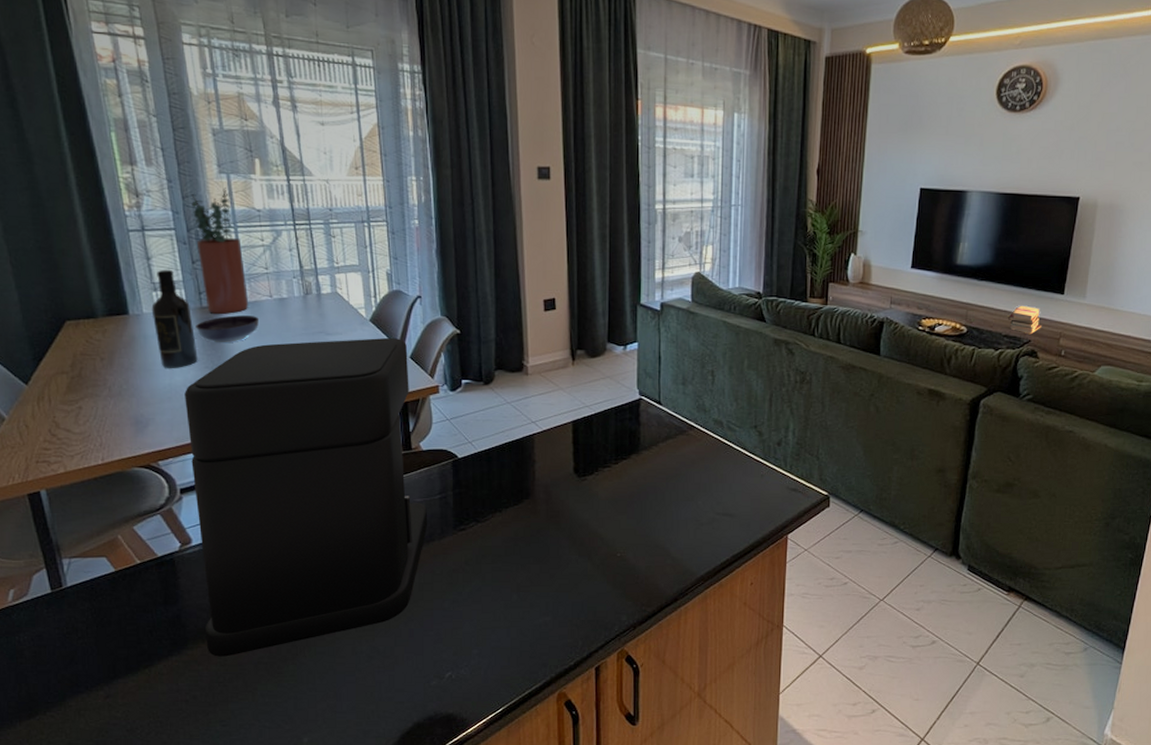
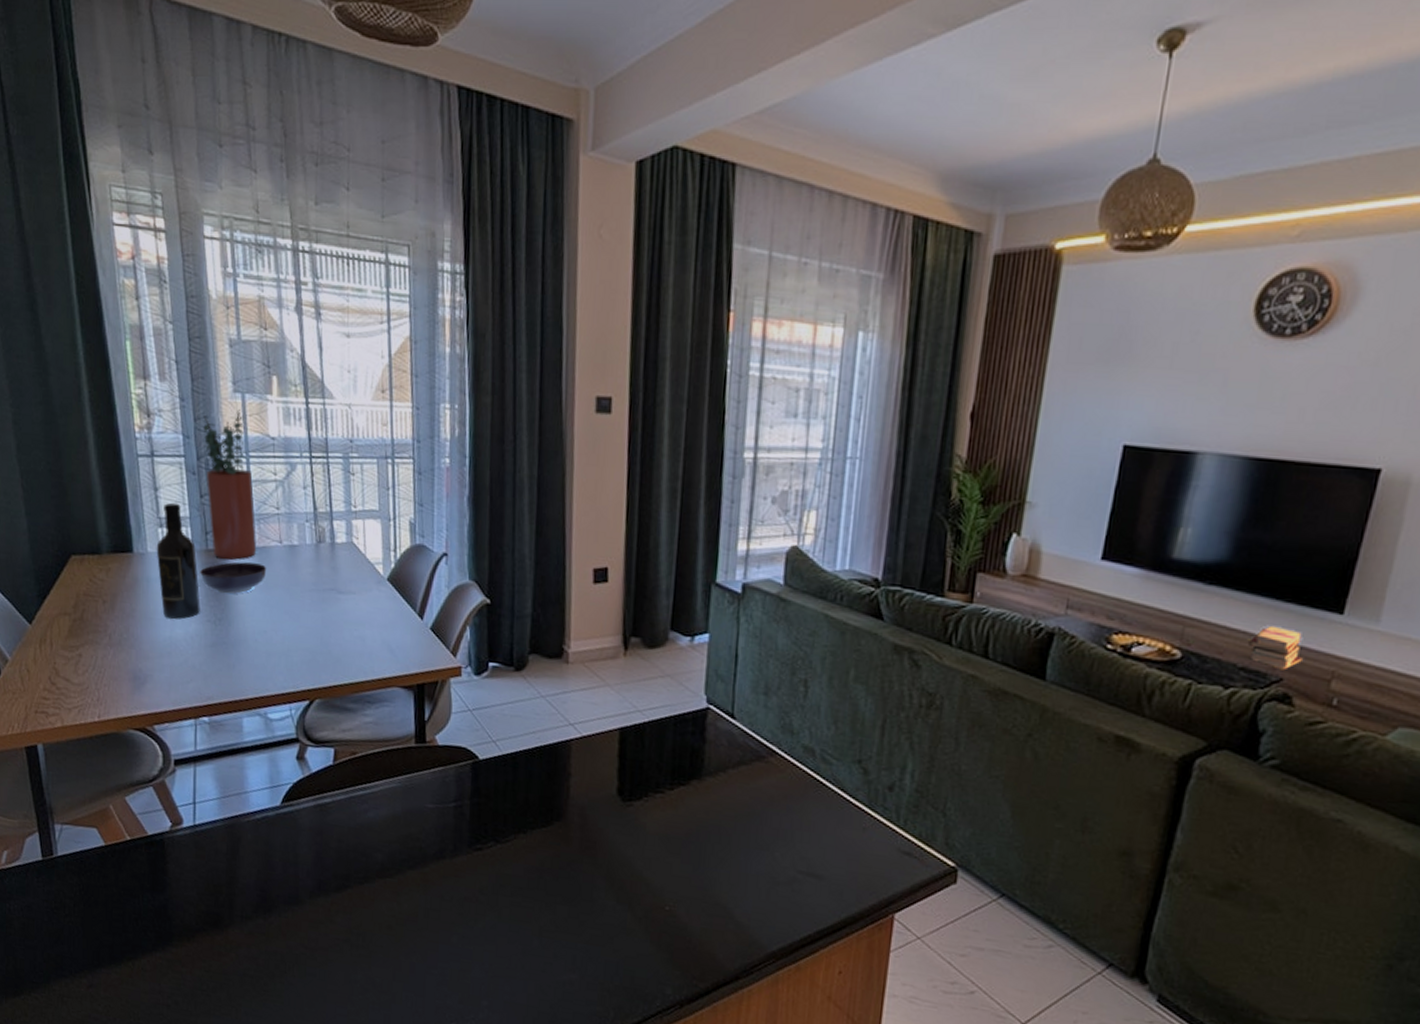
coffee maker: present [185,337,428,657] -> none [184,599,440,962]

